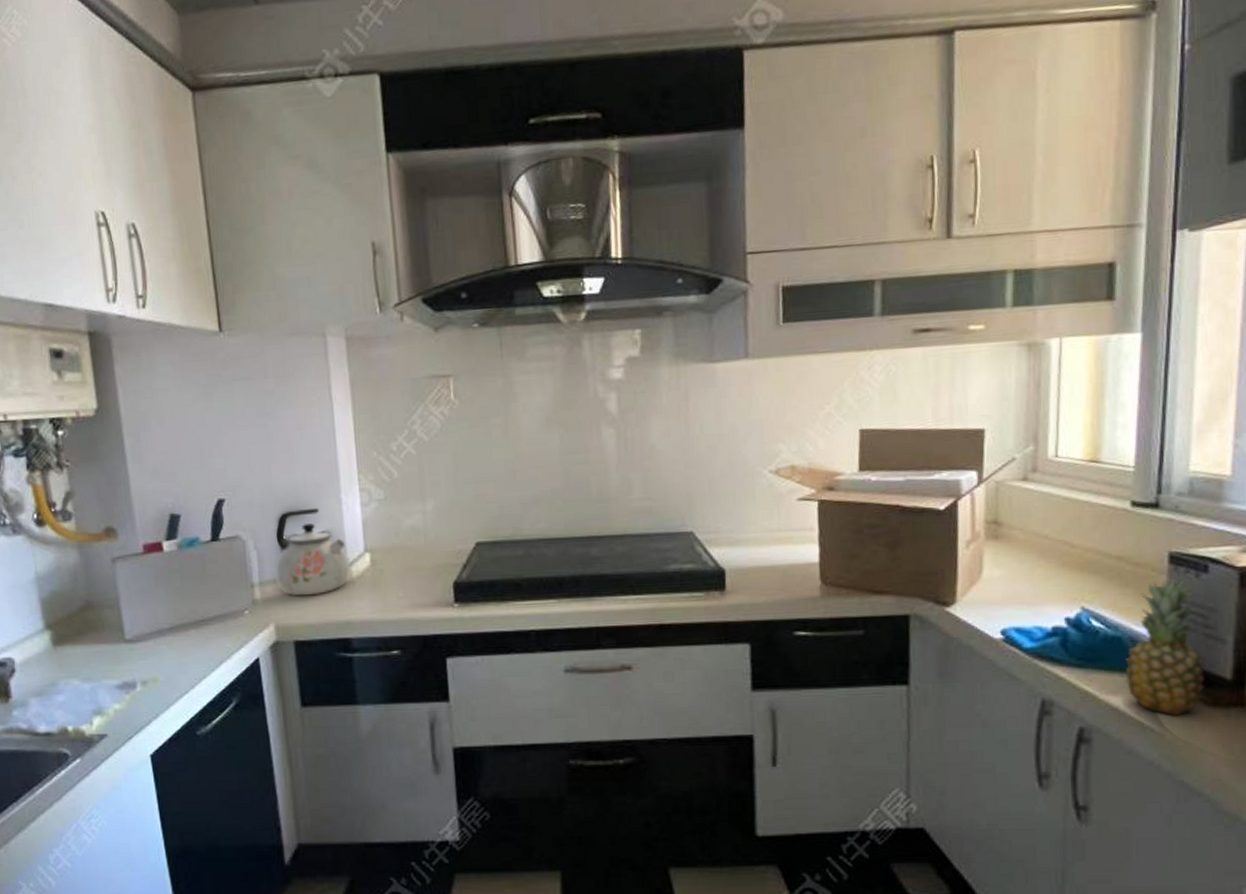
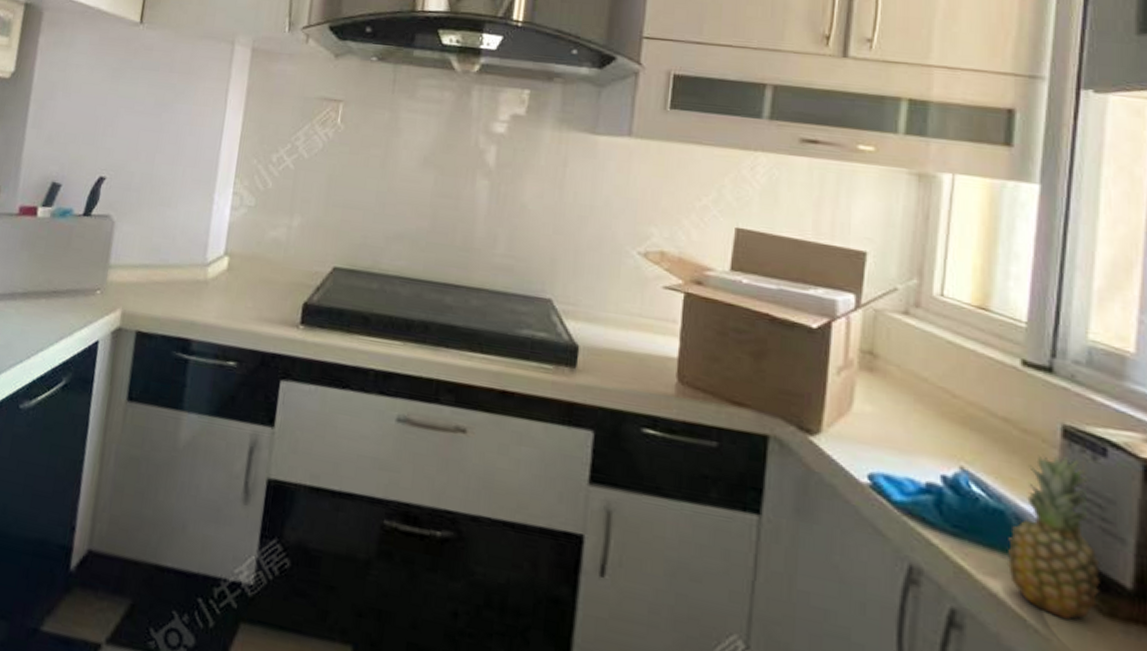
kettle: present [274,507,351,596] -> none [133,200,208,288]

